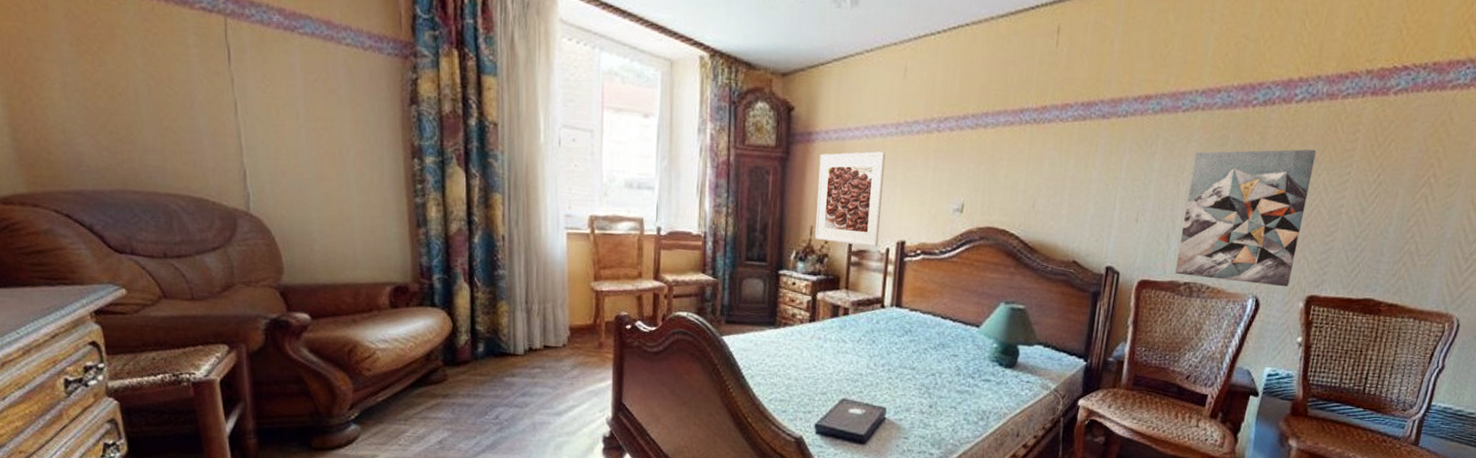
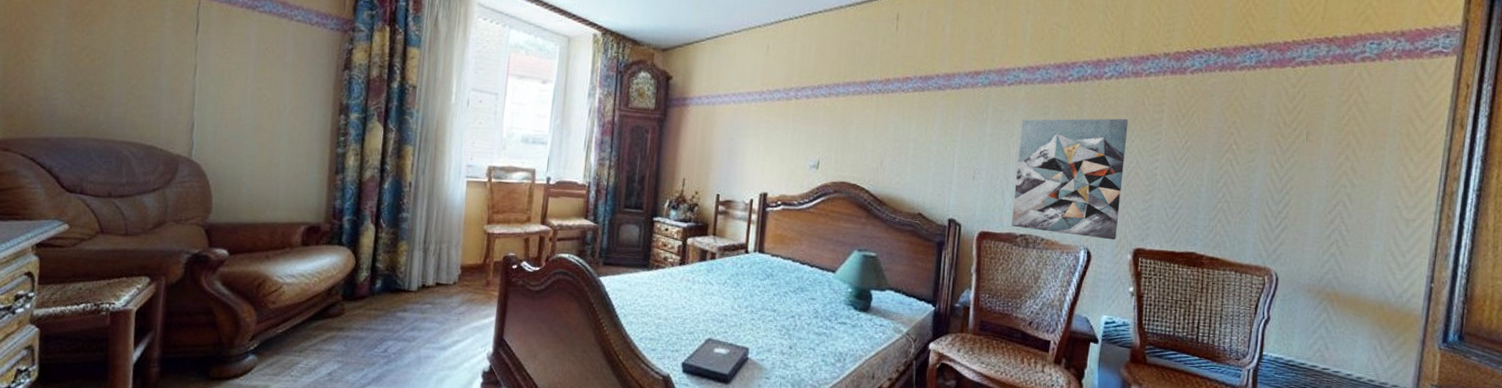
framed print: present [815,151,885,248] -> none [687,115,750,199]

